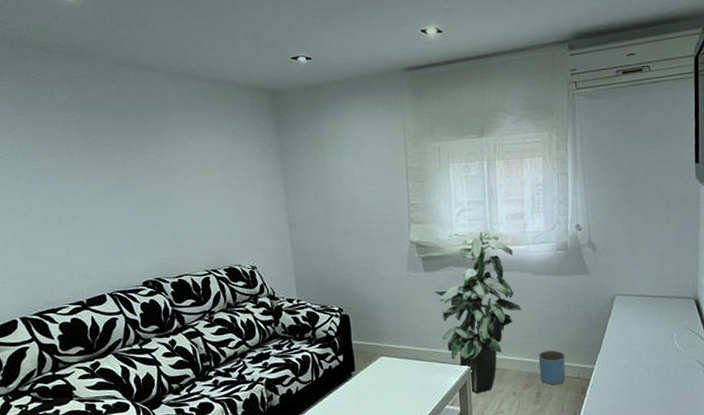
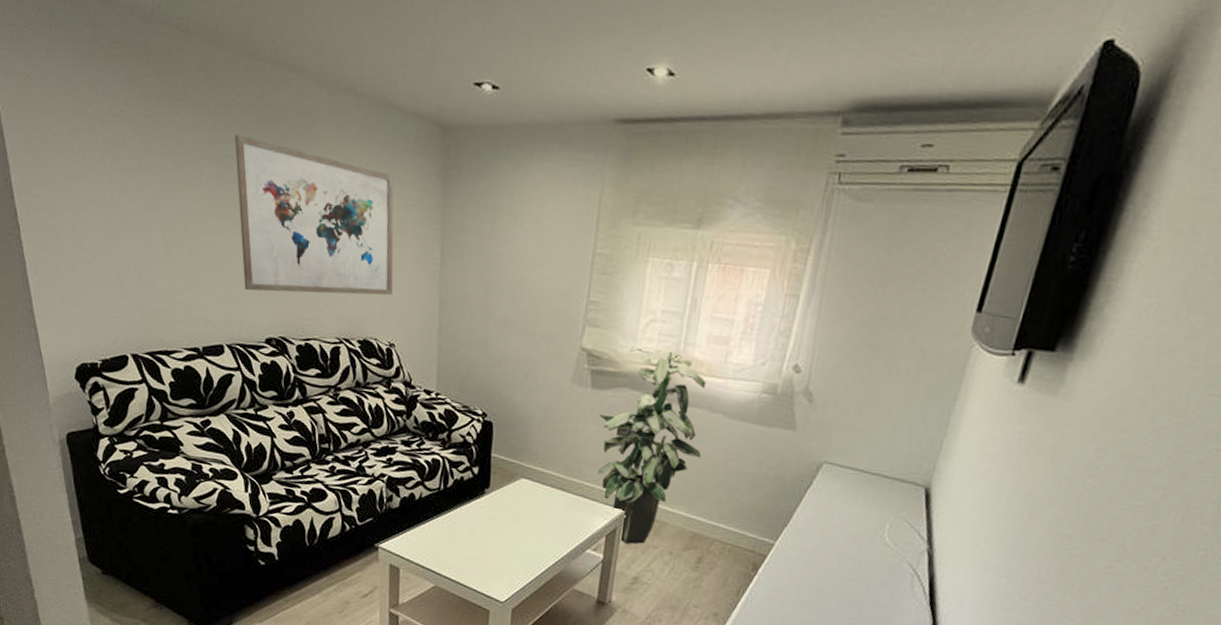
wall art: none [99,122,249,245] -> present [235,135,394,296]
planter: present [538,350,566,385] -> none [705,511,743,555]

